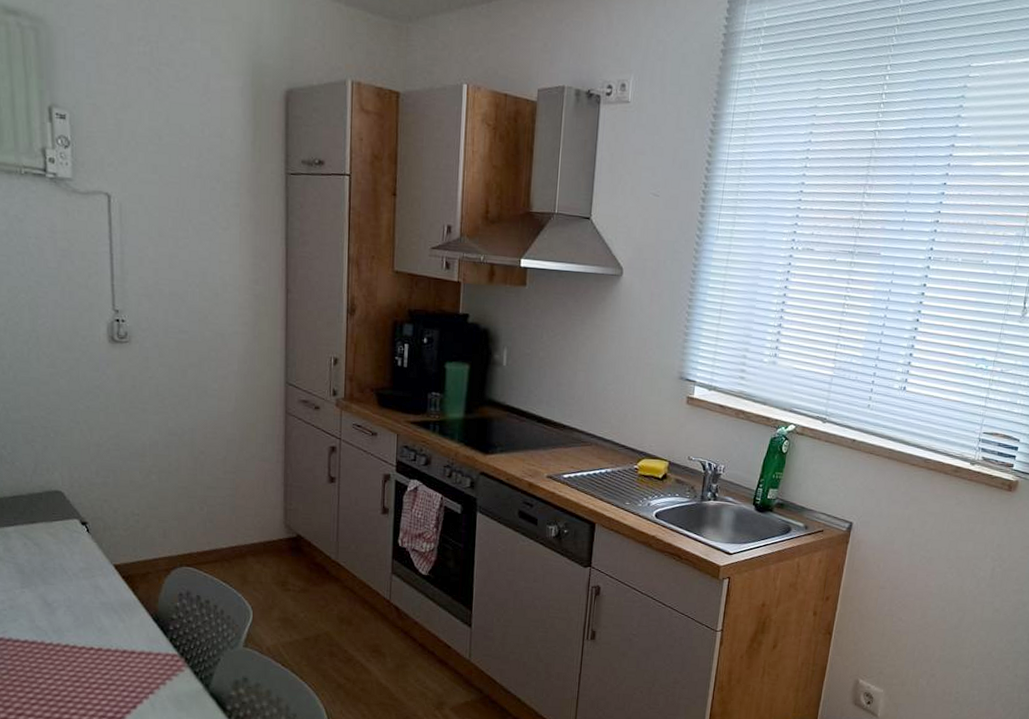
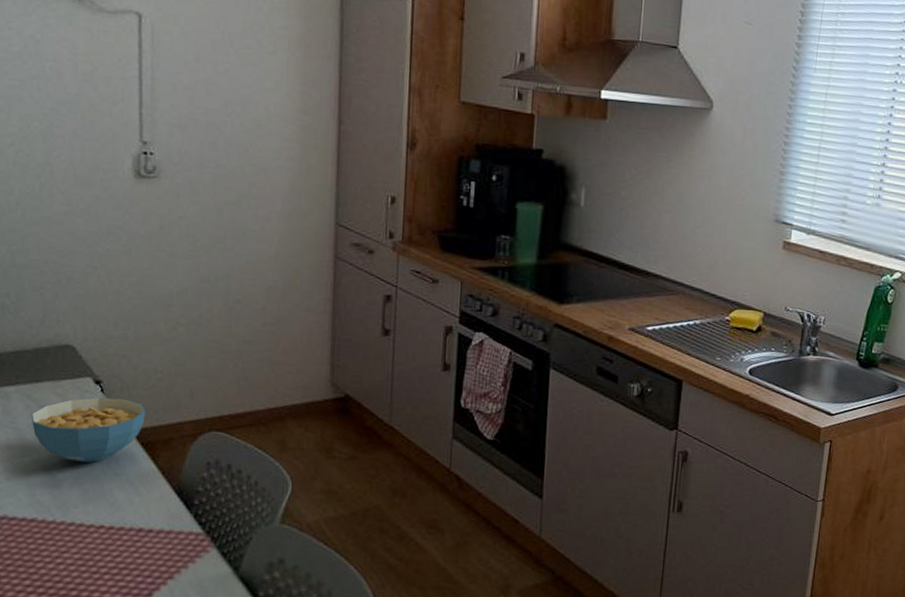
cereal bowl: none [28,536,125,594] -> present [31,397,145,463]

